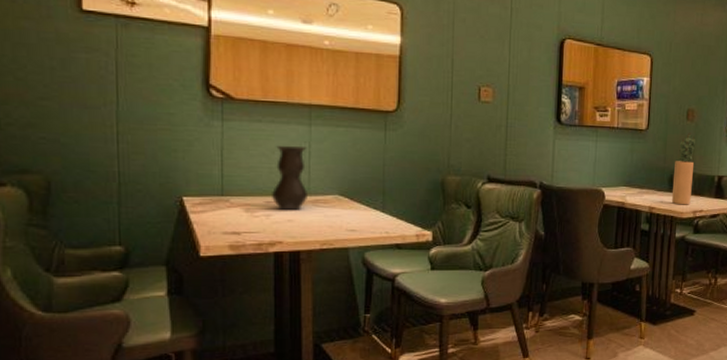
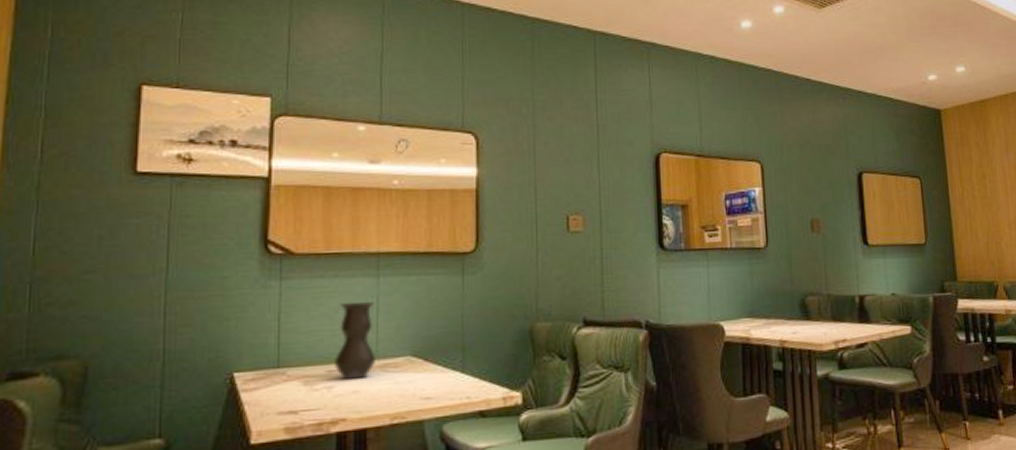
vase: present [671,133,695,205] -> none [803,246,830,335]

